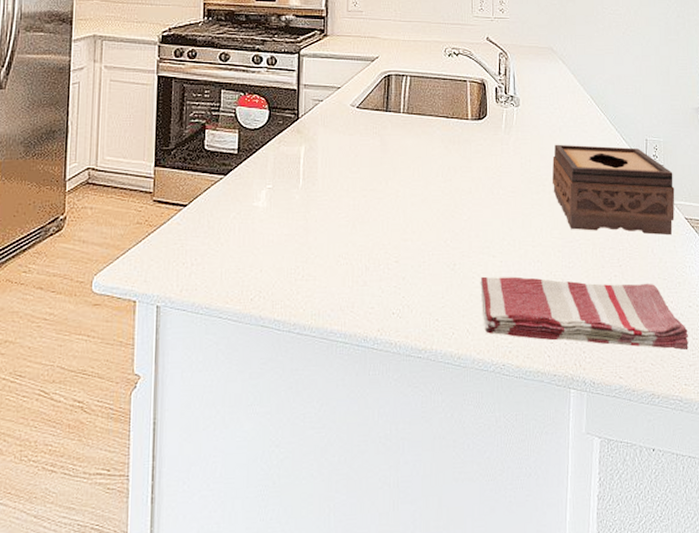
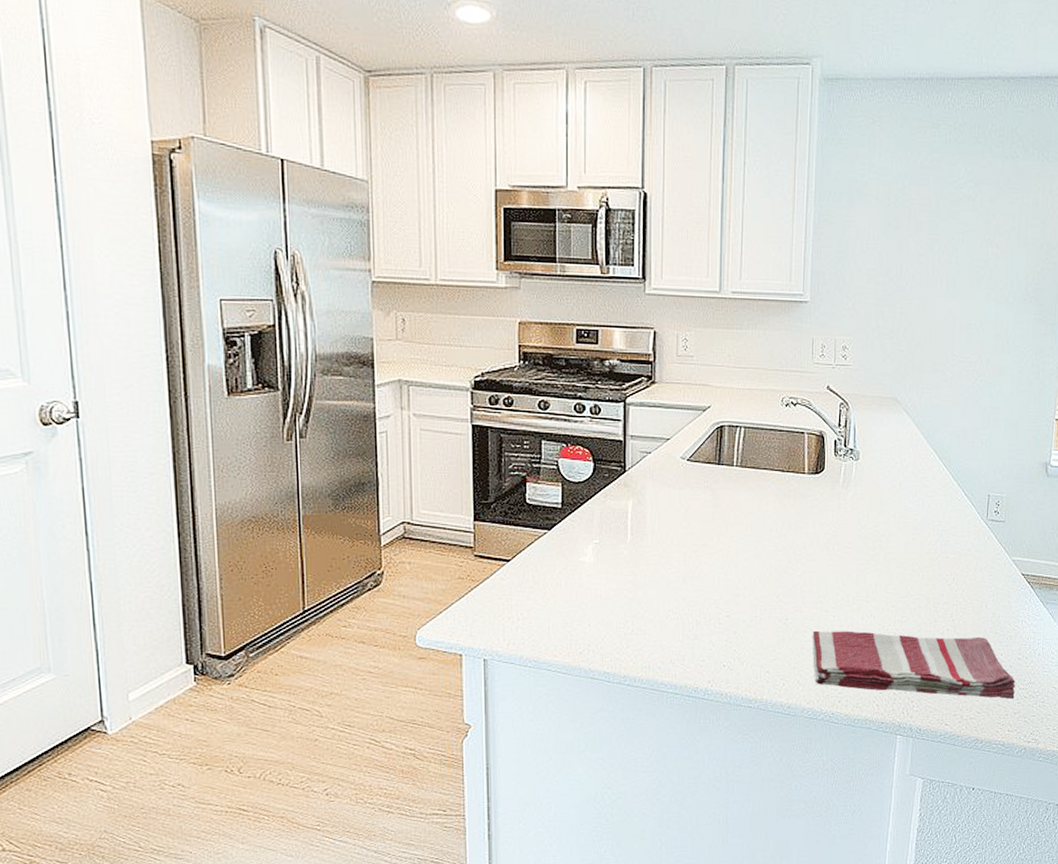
tissue box: present [552,144,675,236] -> none [890,499,1014,591]

